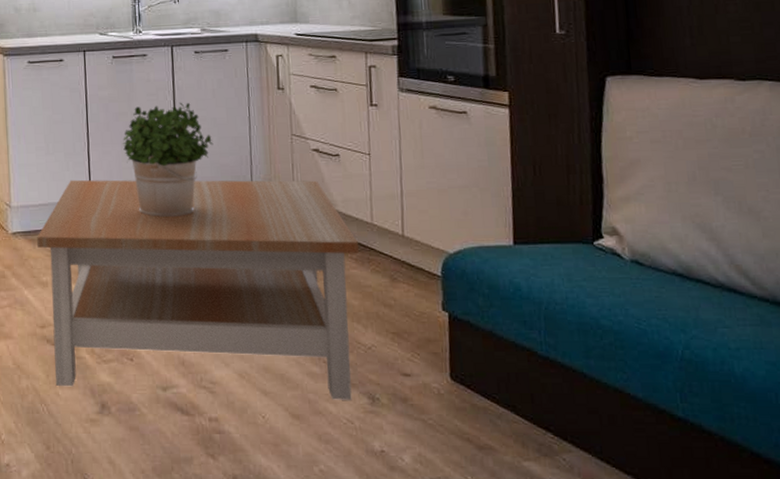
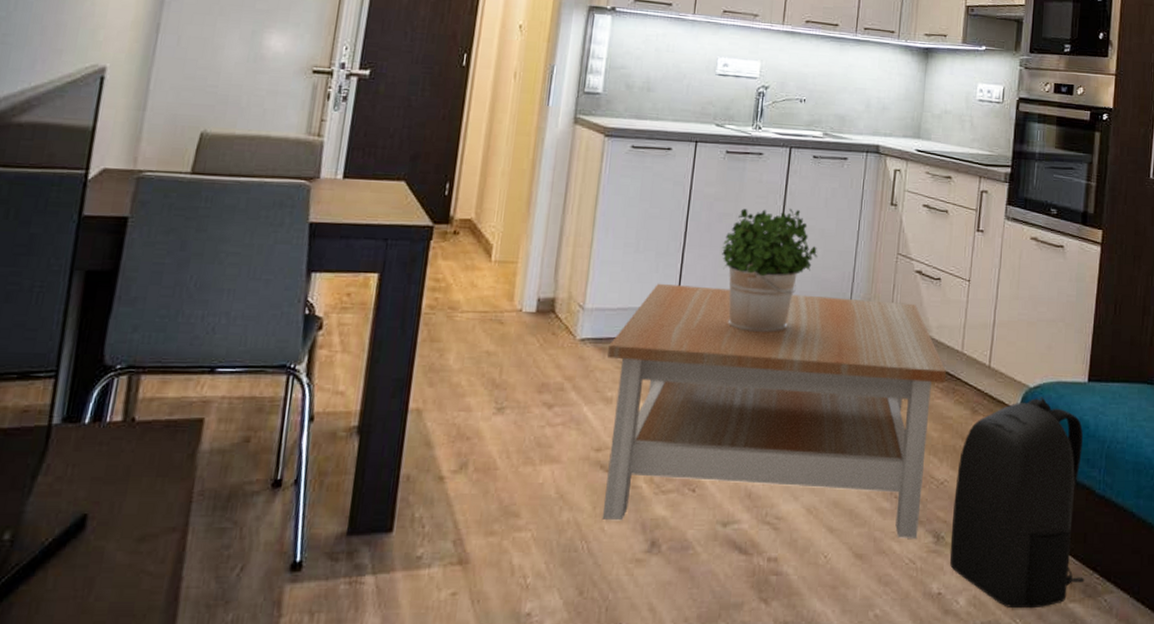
backpack: none [384,262,538,467] -> present [949,397,1085,609]

